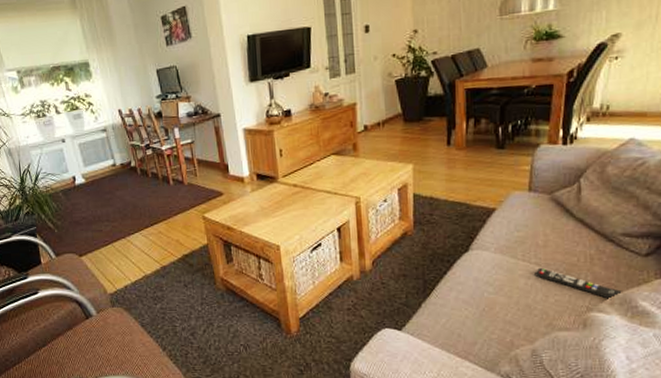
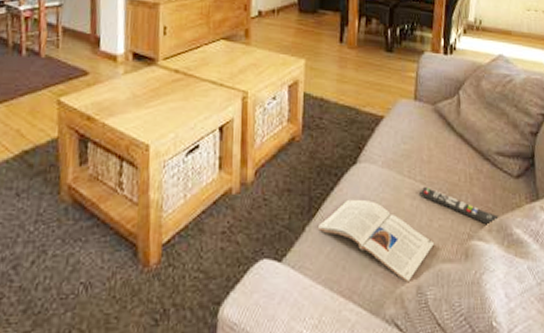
magazine: none [432,280,549,347] -> present [317,199,434,283]

